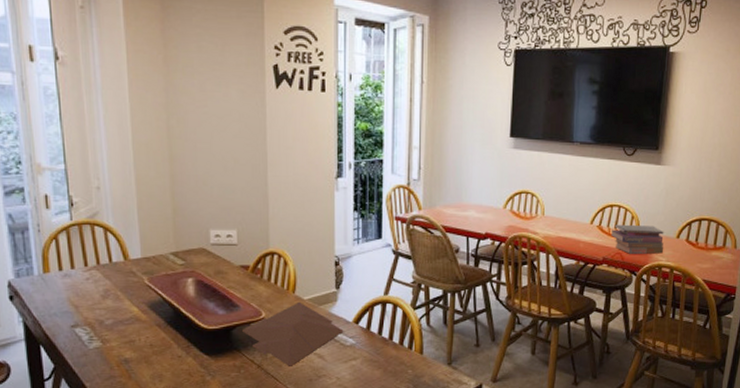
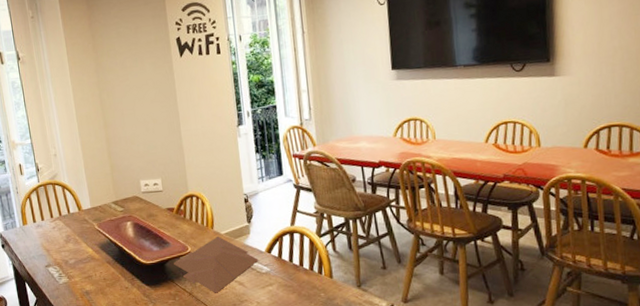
books: present [611,224,664,254] -> none [509,138,571,169]

